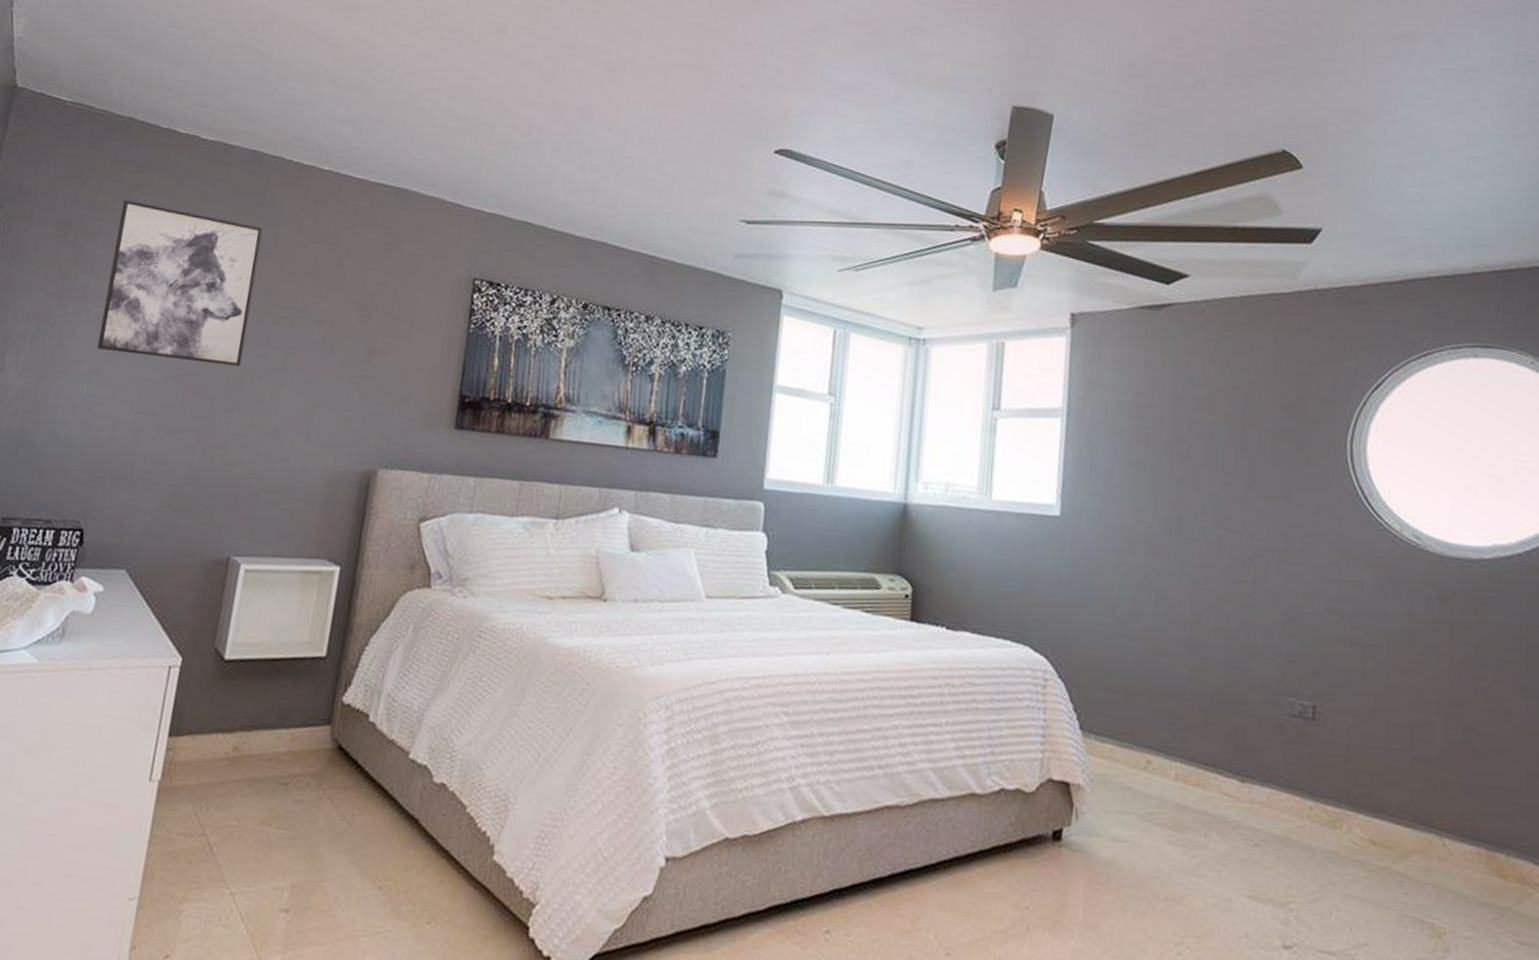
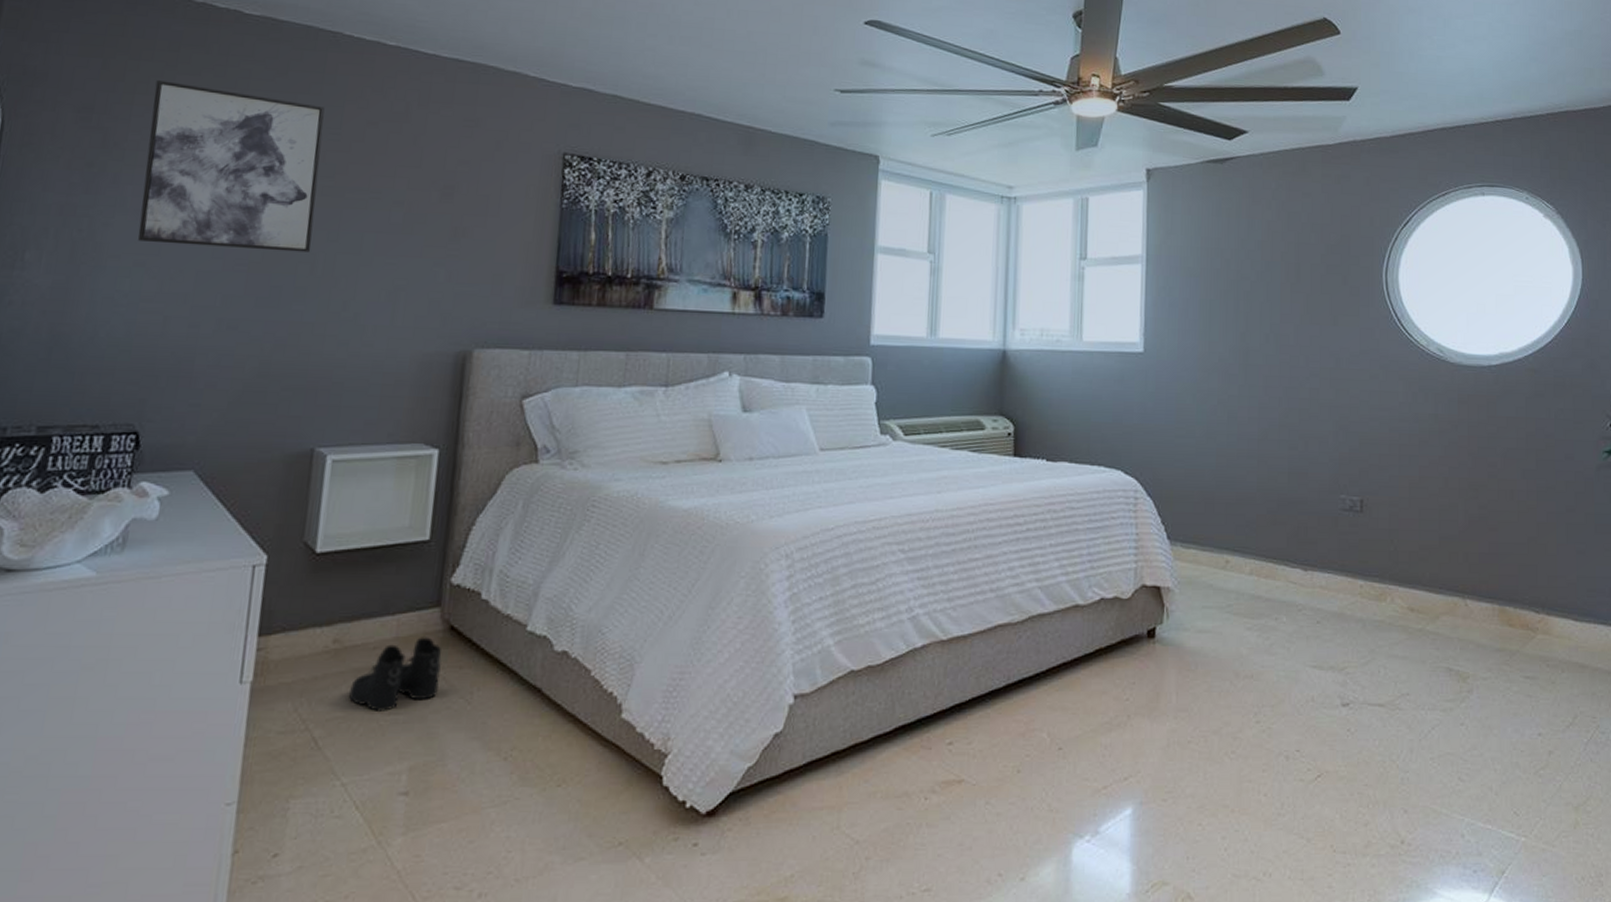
boots: none [243,753,330,825] -> present [349,637,442,711]

